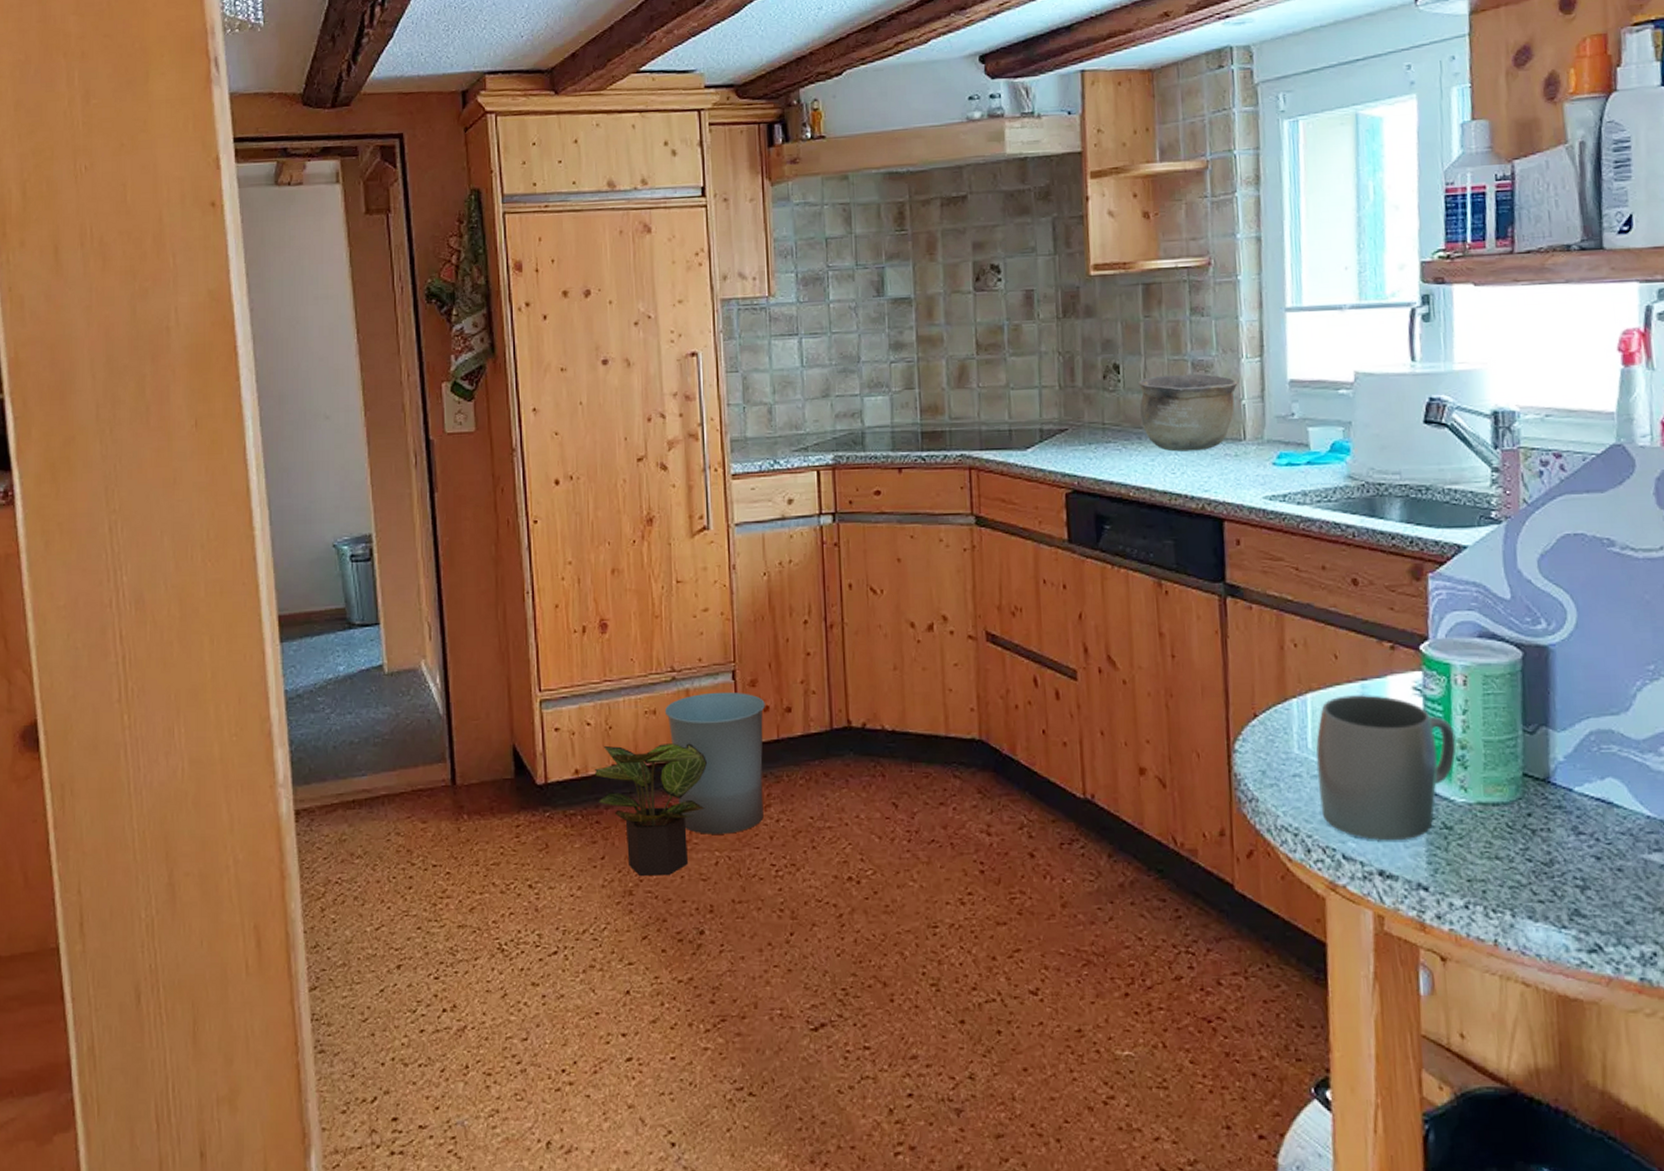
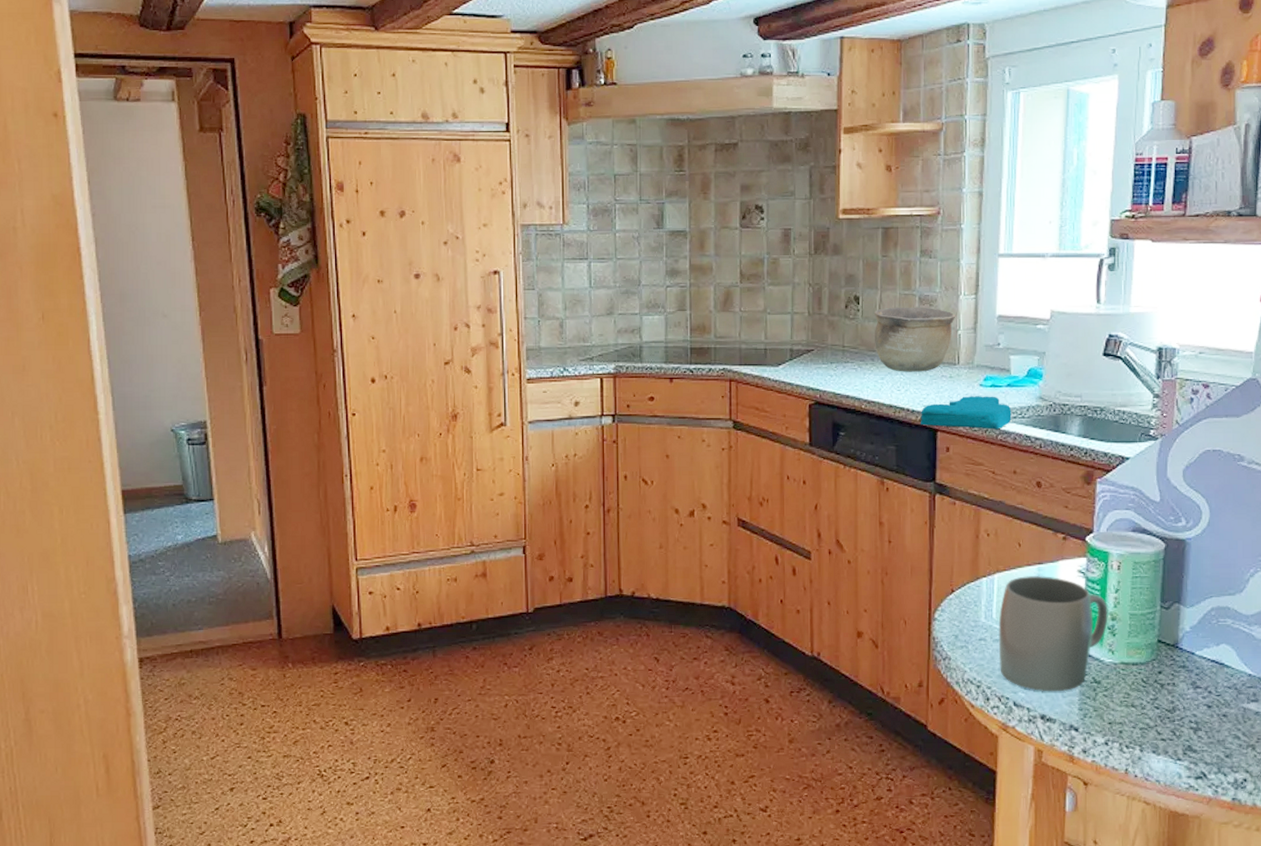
potted plant: present [594,743,708,875] -> none [402,606,501,715]
waste bin: present [664,692,765,834] -> none [464,564,550,682]
sponge: none [1202,476,1315,517] -> present [920,396,1012,430]

